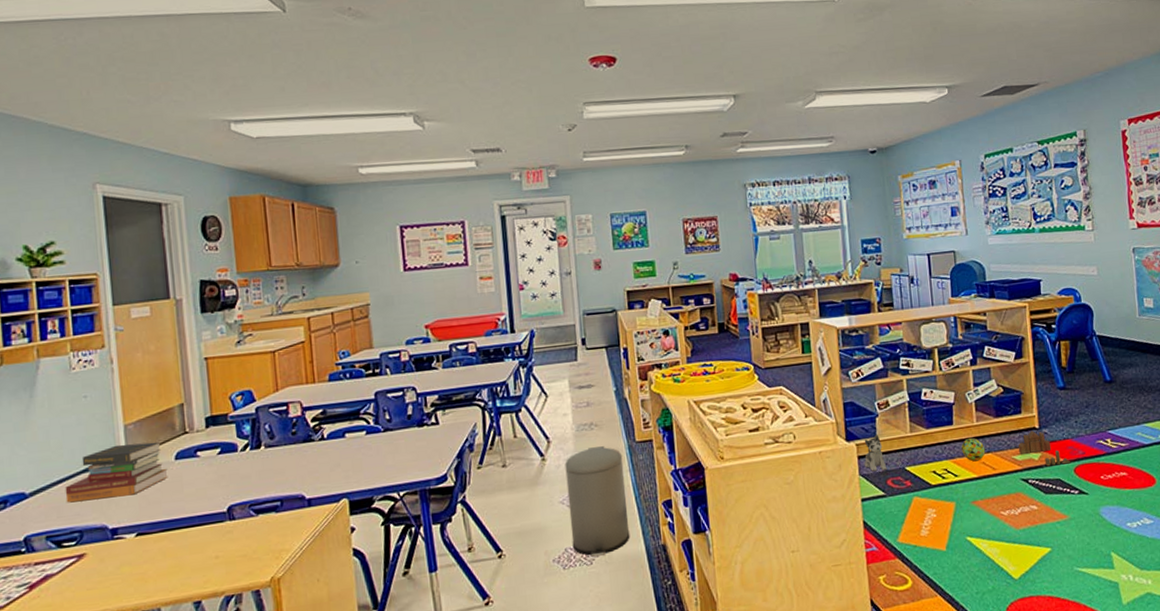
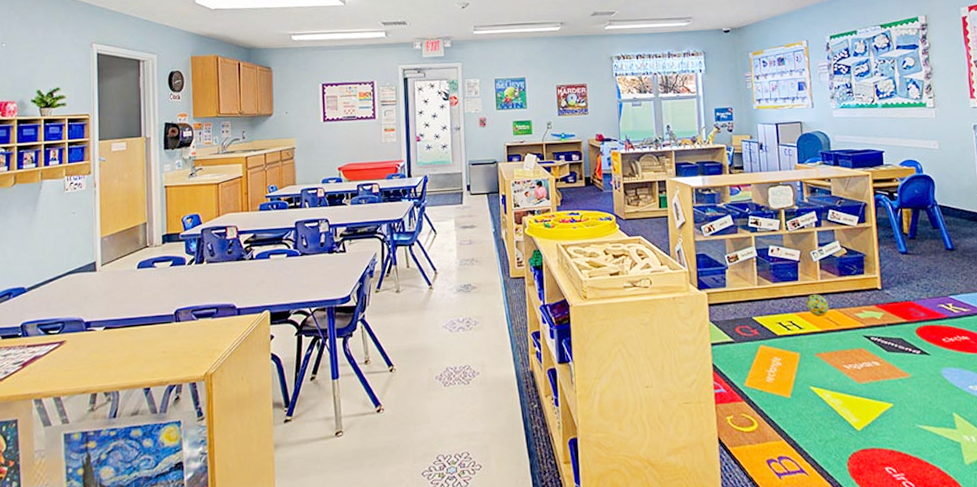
books: present [65,441,168,503] -> none [54,252,131,298]
pedal bin: present [565,446,630,557] -> none [449,280,503,377]
plush toy: present [864,434,887,472] -> none [714,285,736,319]
building blocks: present [1018,431,1071,467] -> none [860,291,913,326]

